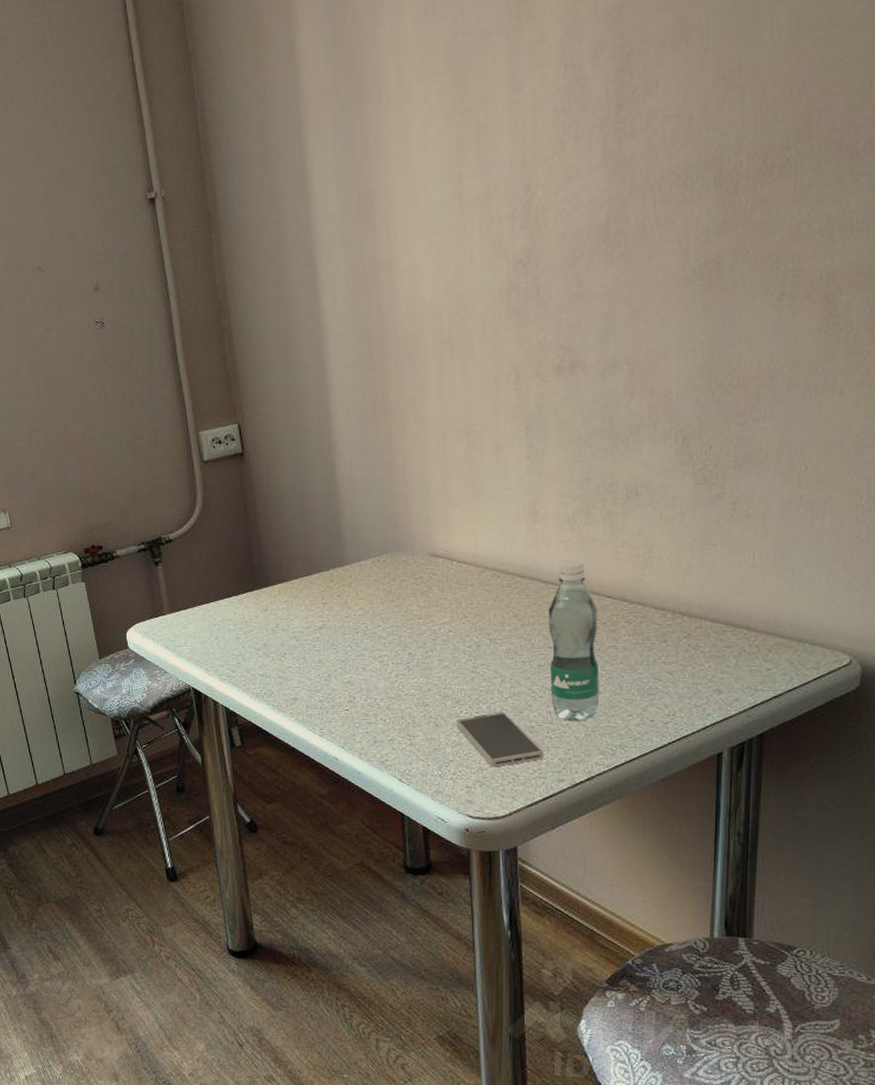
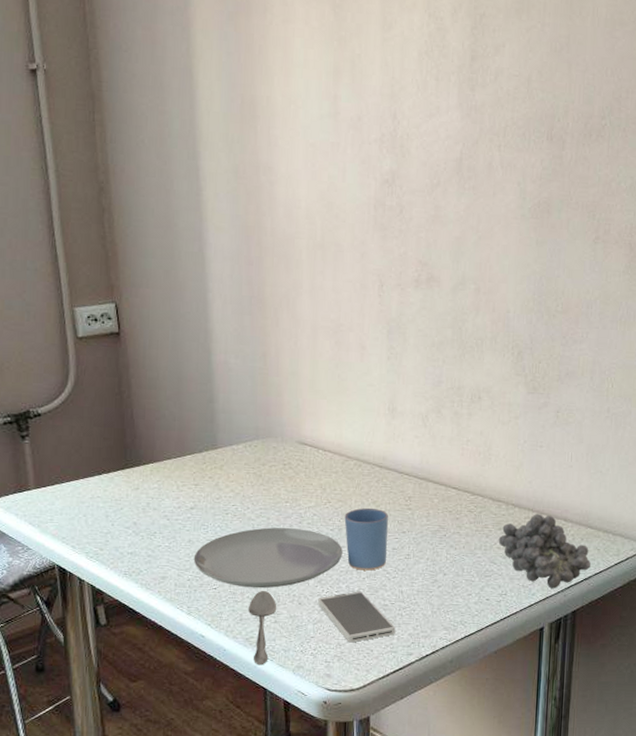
plate: none [324,646,482,710] -> present [193,527,343,589]
spoon: none [383,712,413,790] -> present [248,591,277,666]
mug: none [483,623,532,690] -> present [344,508,388,571]
bottle: present [548,559,600,721] -> none [402,453,445,600]
fruit: none [663,623,781,708] -> present [498,514,591,589]

